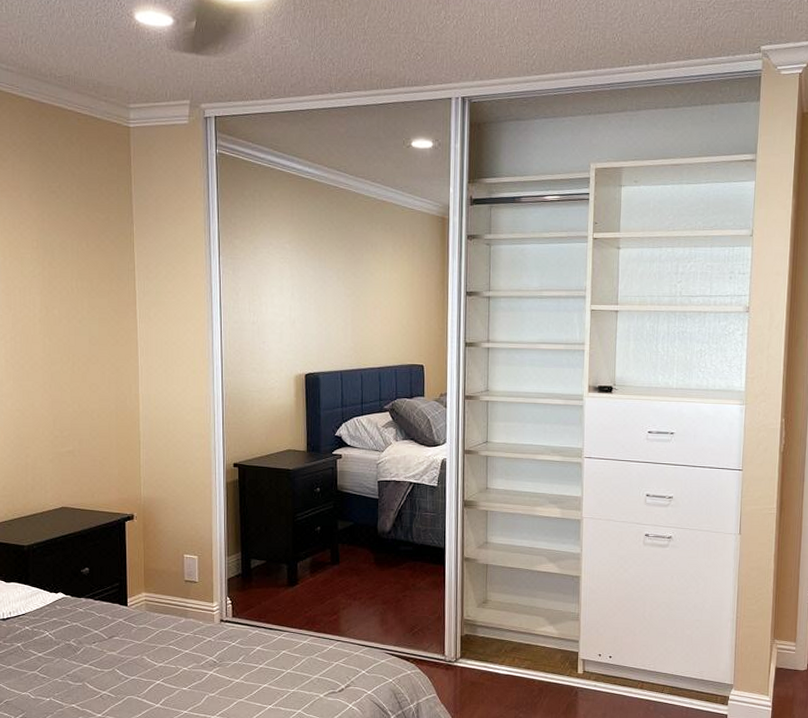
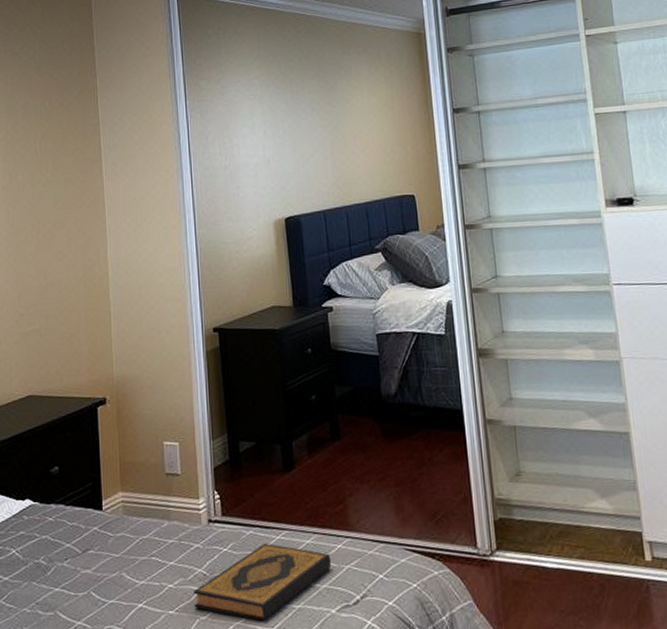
hardback book: none [205,641,323,699] -> present [194,544,332,621]

